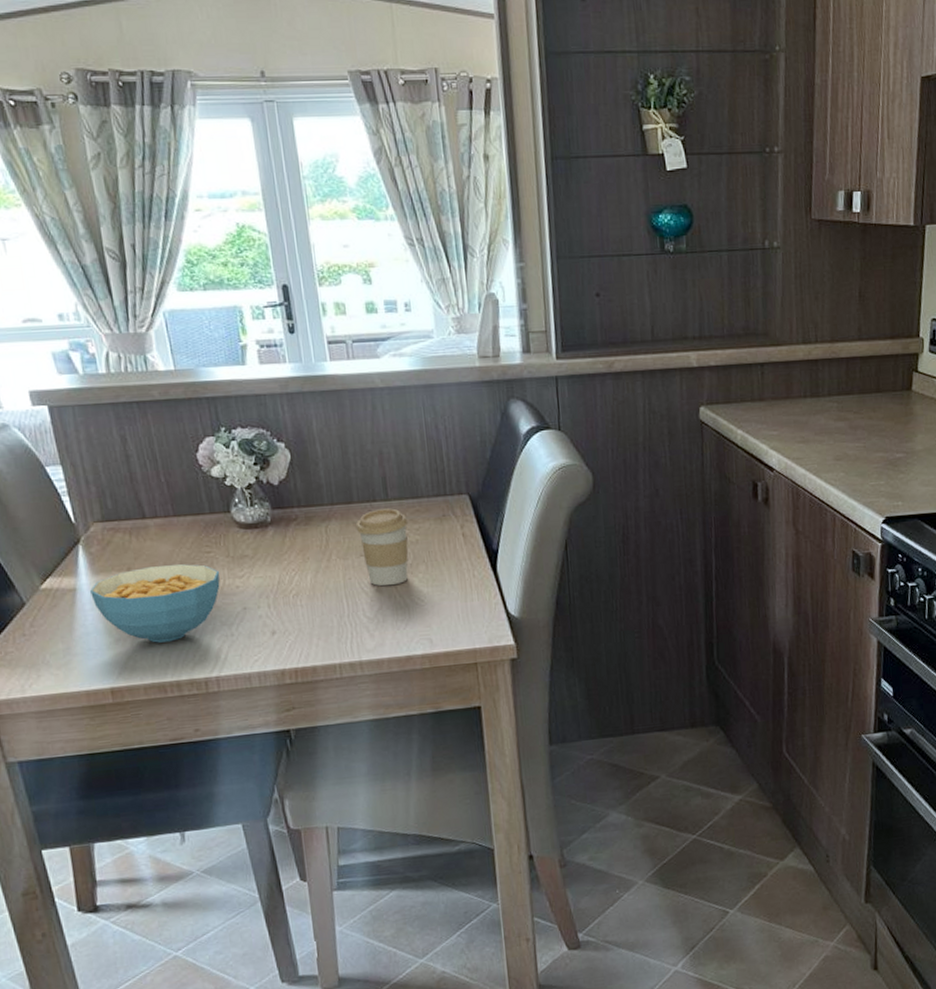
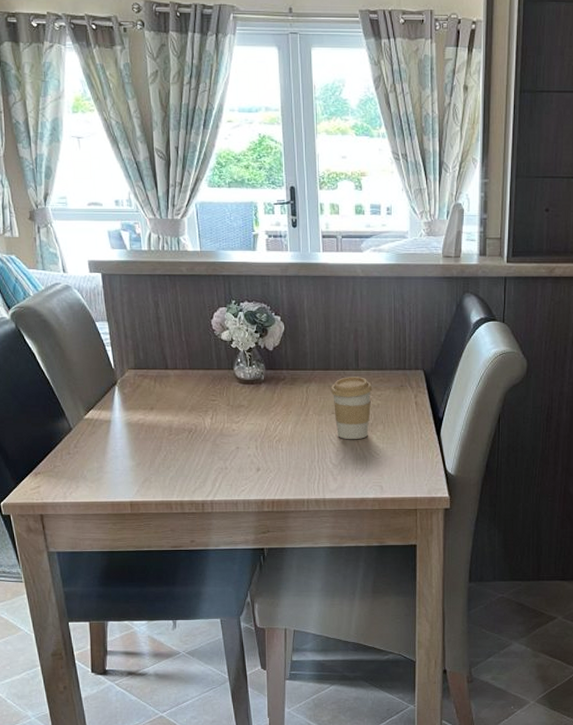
cereal bowl: present [90,564,220,643] -> none [121,408,221,469]

